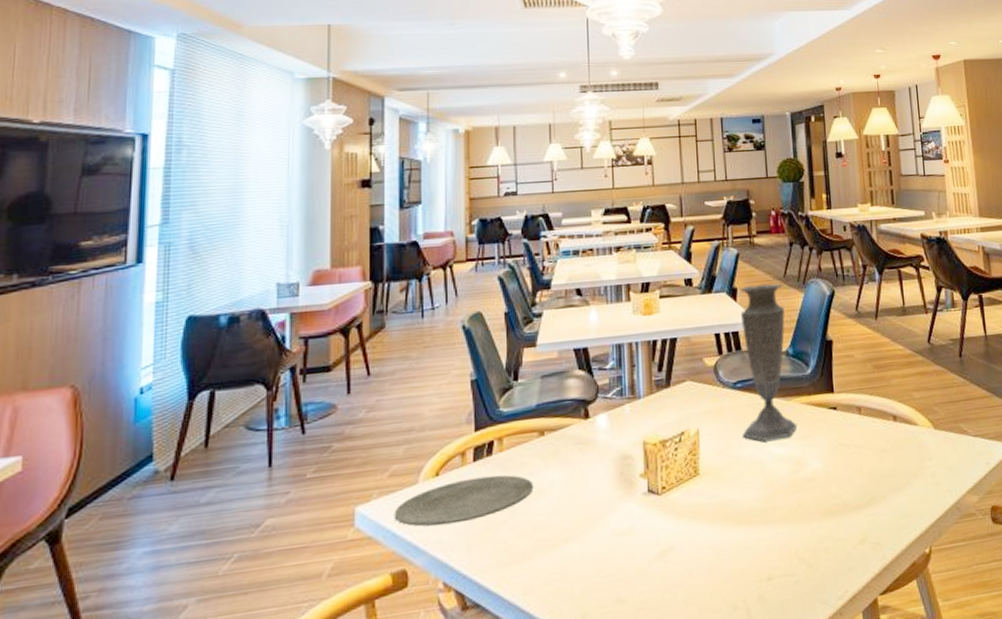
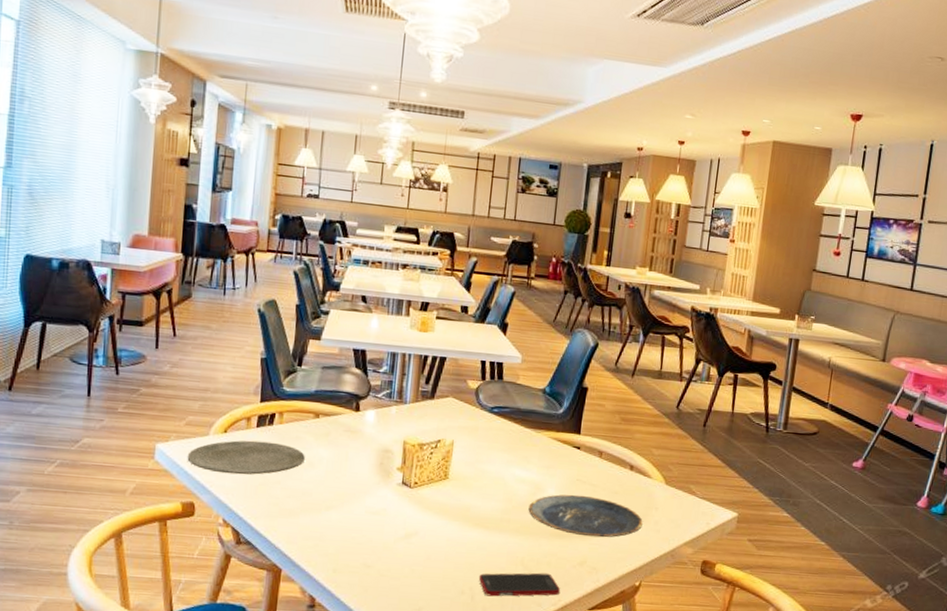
vase: present [740,283,797,441] -> none [492,323,551,463]
cell phone: none [751,561,846,606] -> present [478,572,561,597]
plate: none [793,460,919,509] -> present [528,494,643,538]

